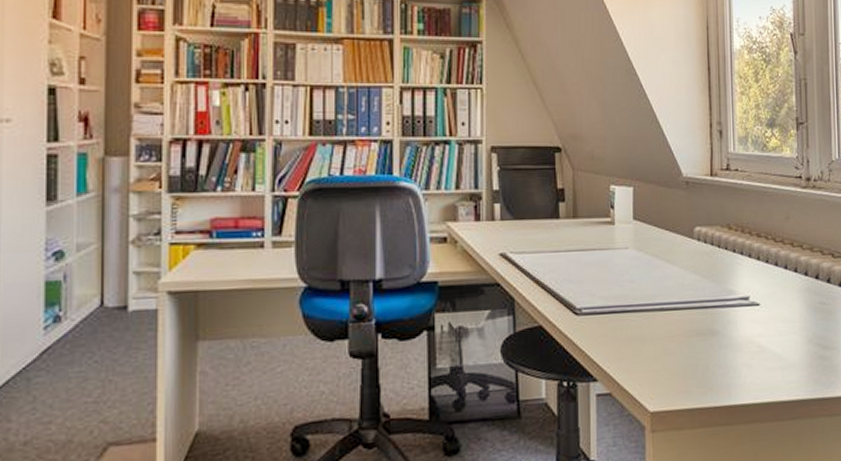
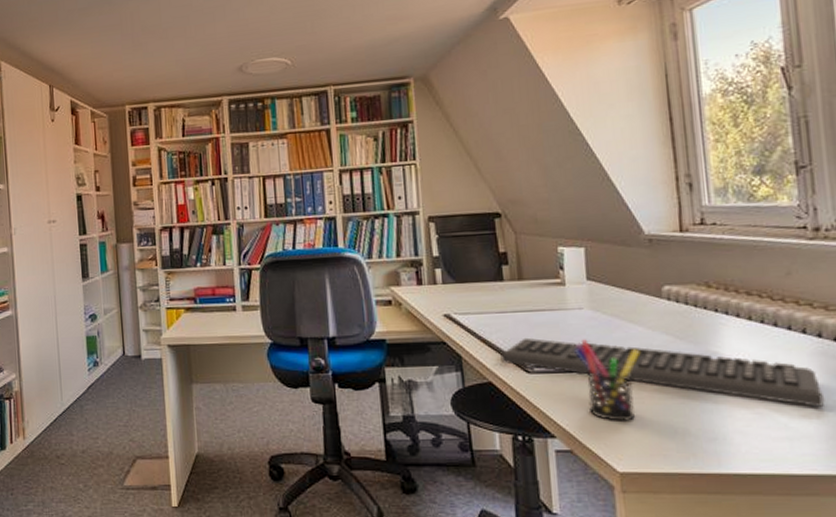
keyboard: none [552,278,806,338] -> present [500,337,824,407]
pen holder: none [619,279,674,361] -> present [575,339,640,421]

